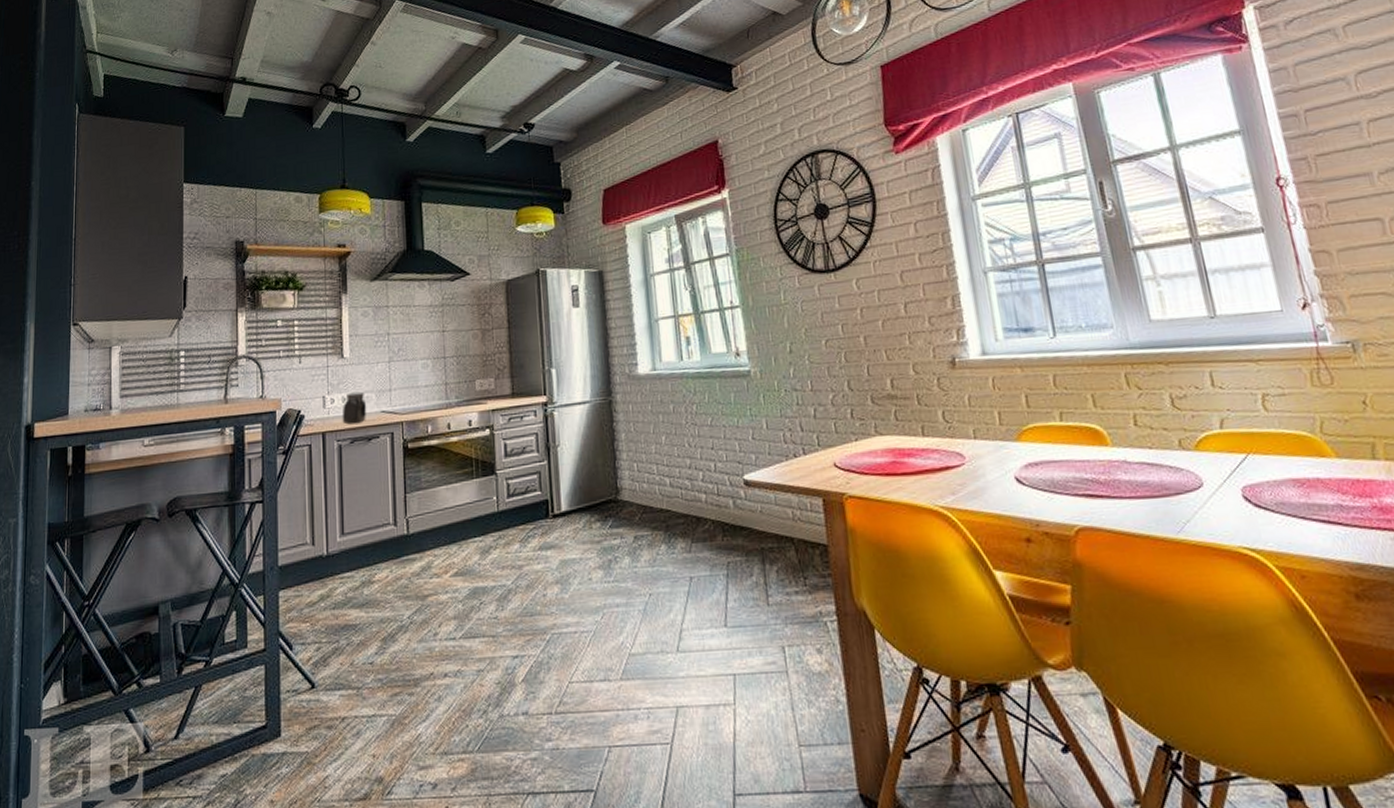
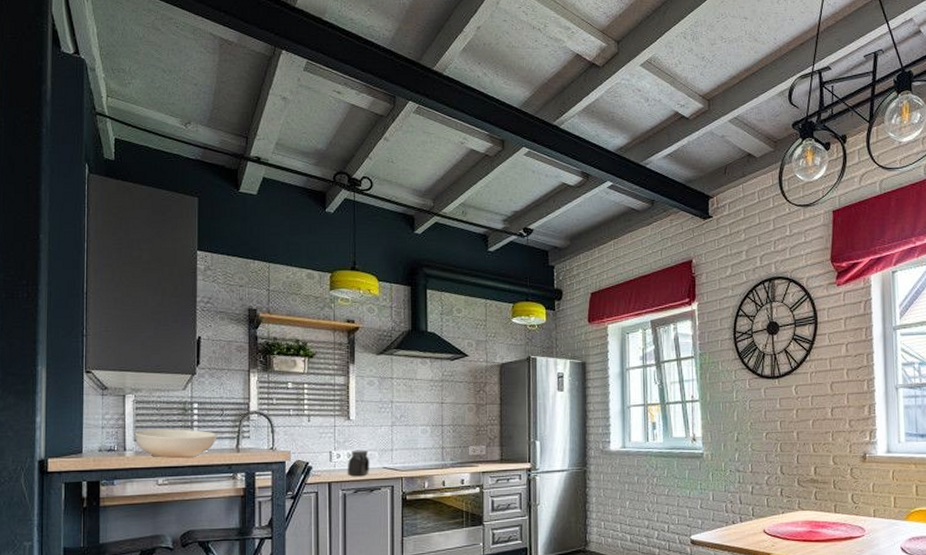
bowl: none [120,380,206,416] -> present [134,428,219,459]

